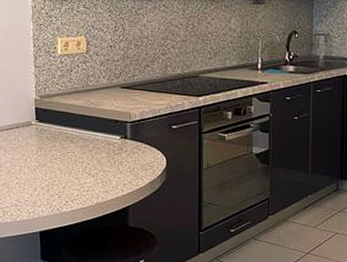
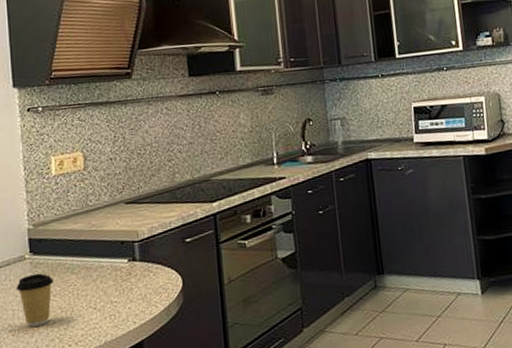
coffee cup: none [23,138,56,182] -> present [15,273,54,327]

